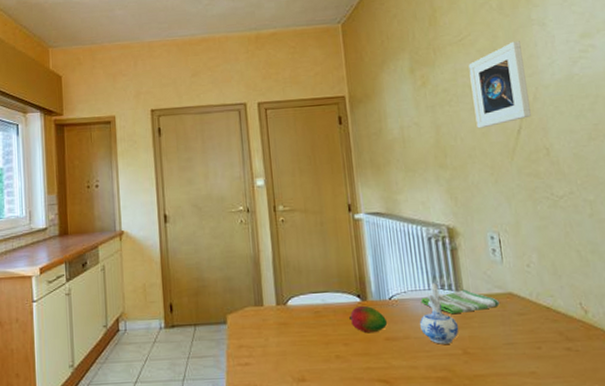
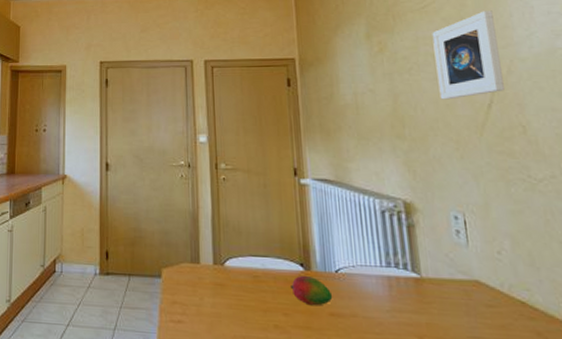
ceramic pitcher: present [420,283,459,344] -> none [369,260,415,329]
dish towel: present [420,289,500,315] -> none [371,270,464,297]

